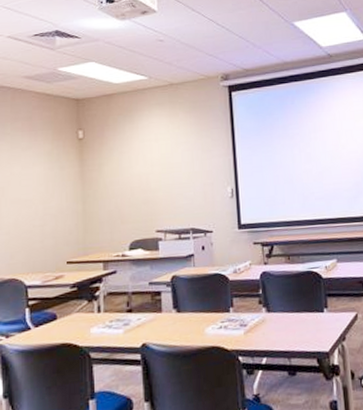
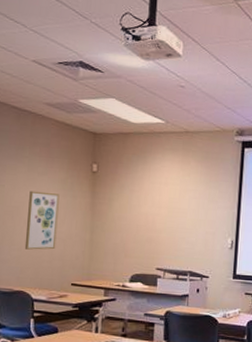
wall art: none [13,167,47,232] -> present [24,190,60,250]

